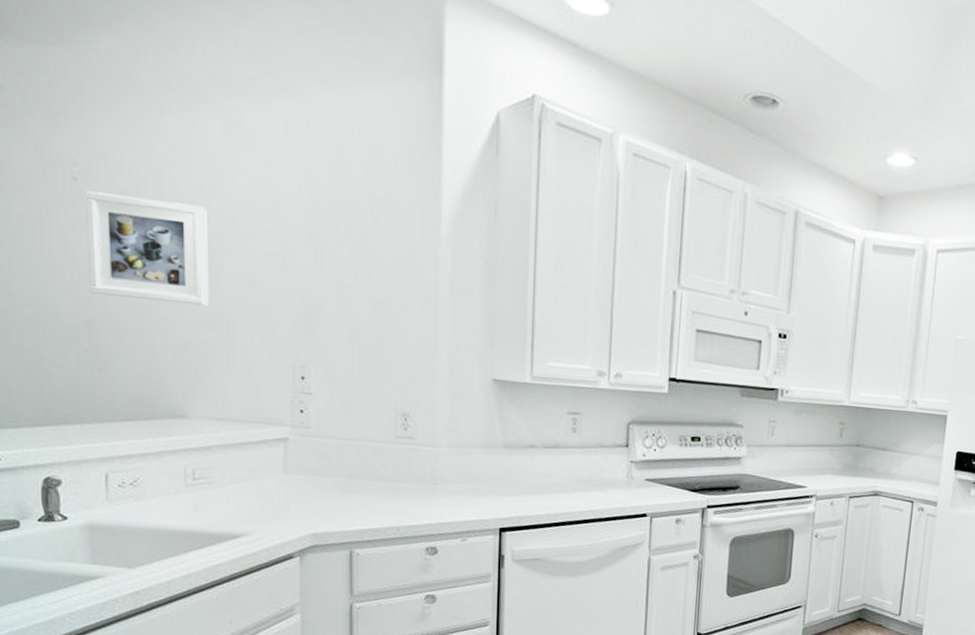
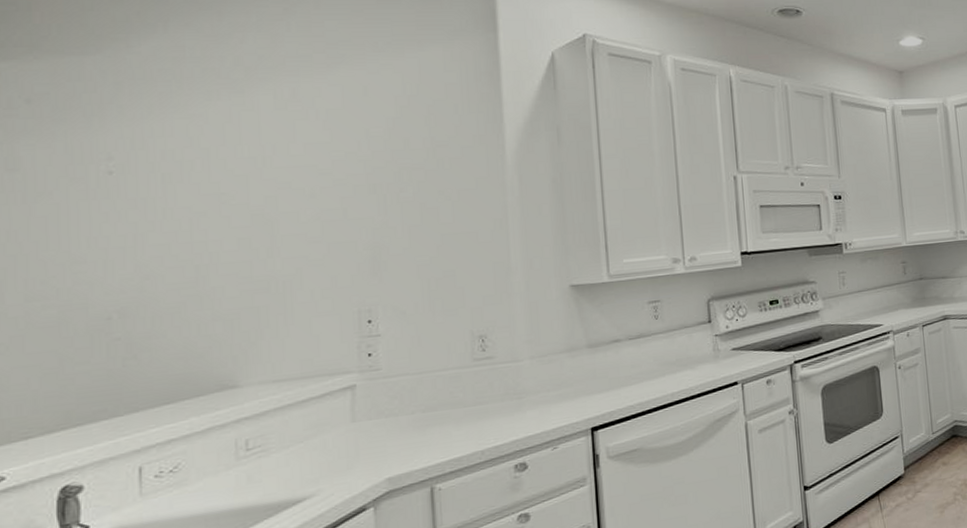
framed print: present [85,191,209,306] -> none [121,176,264,281]

